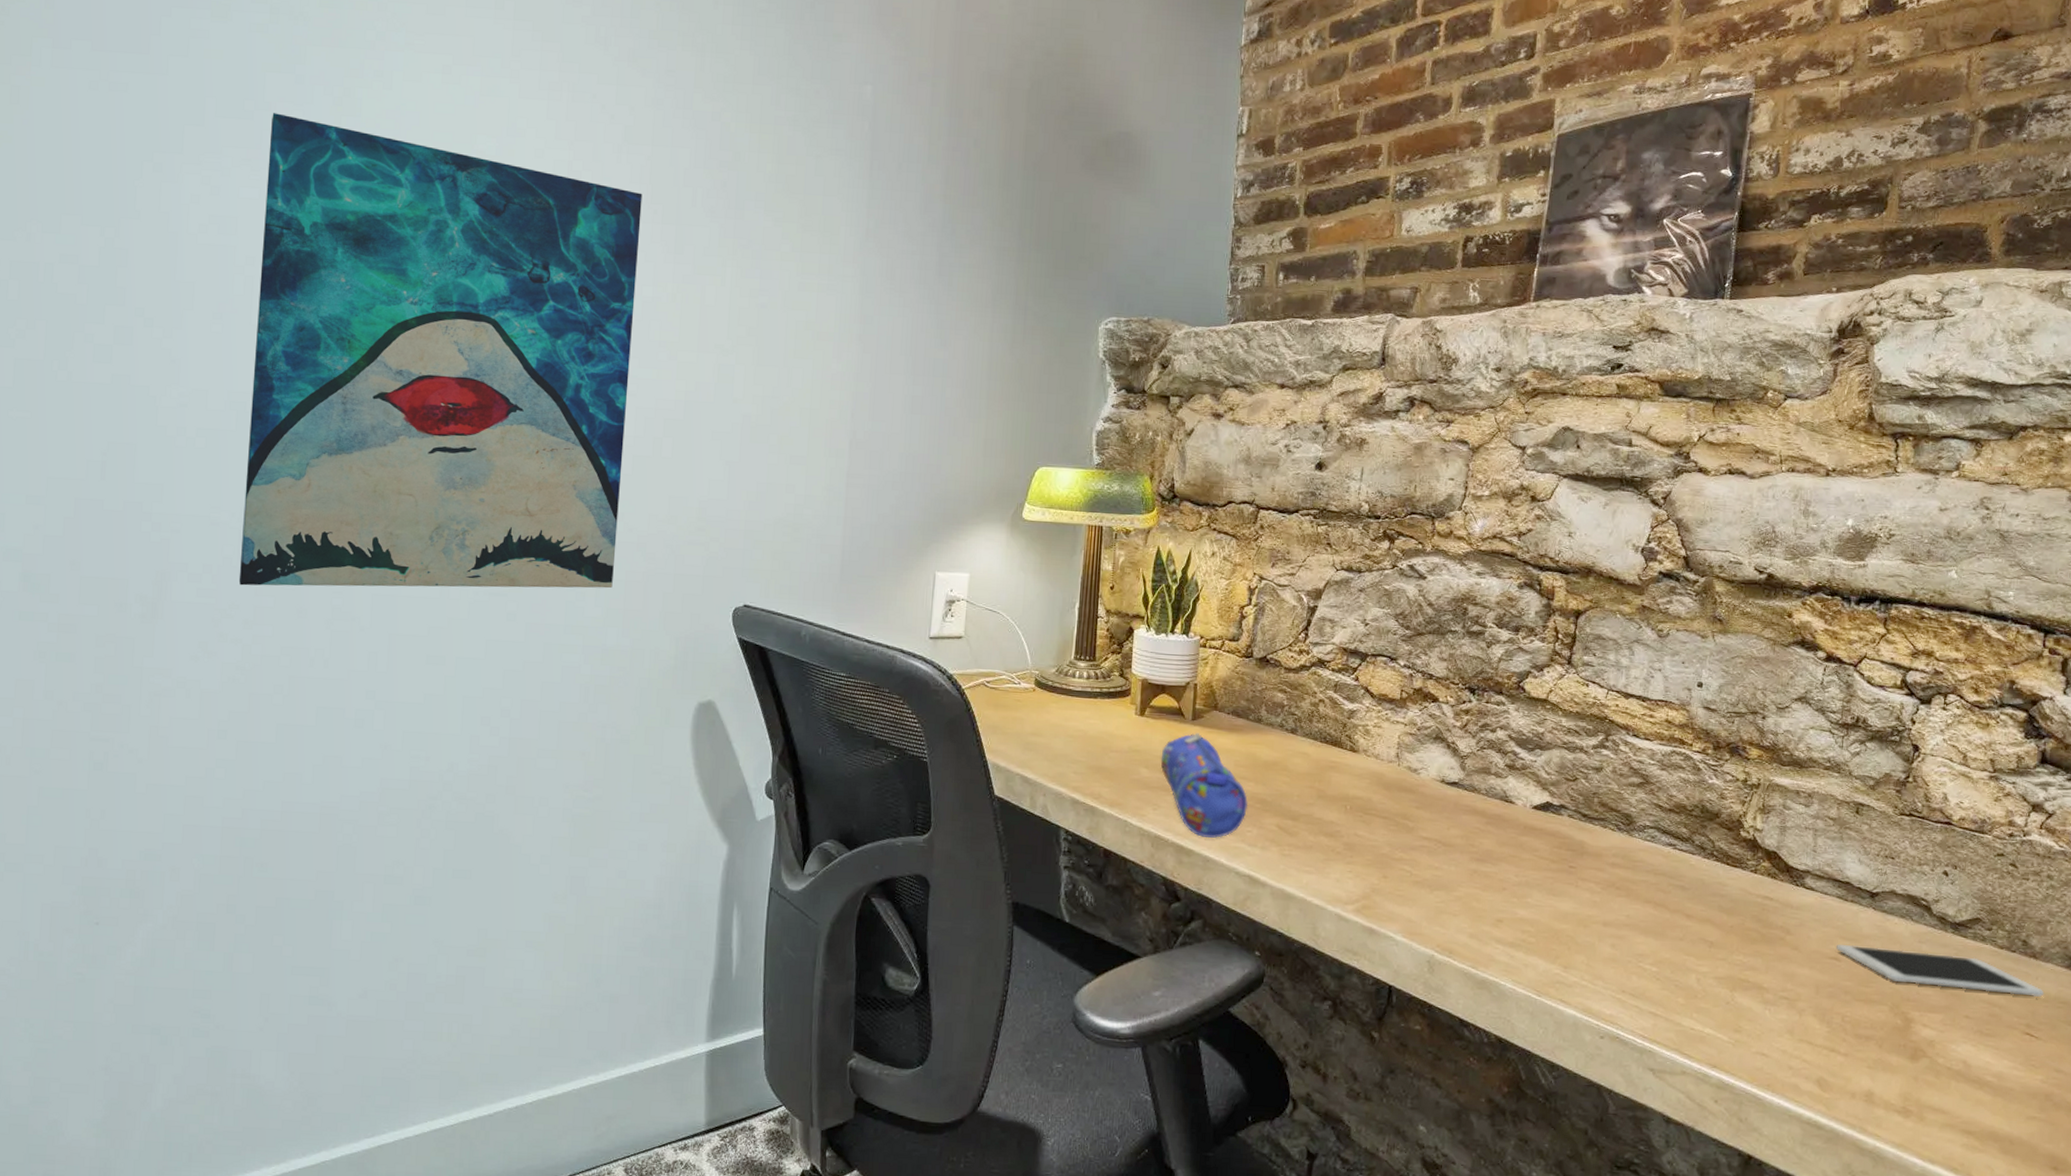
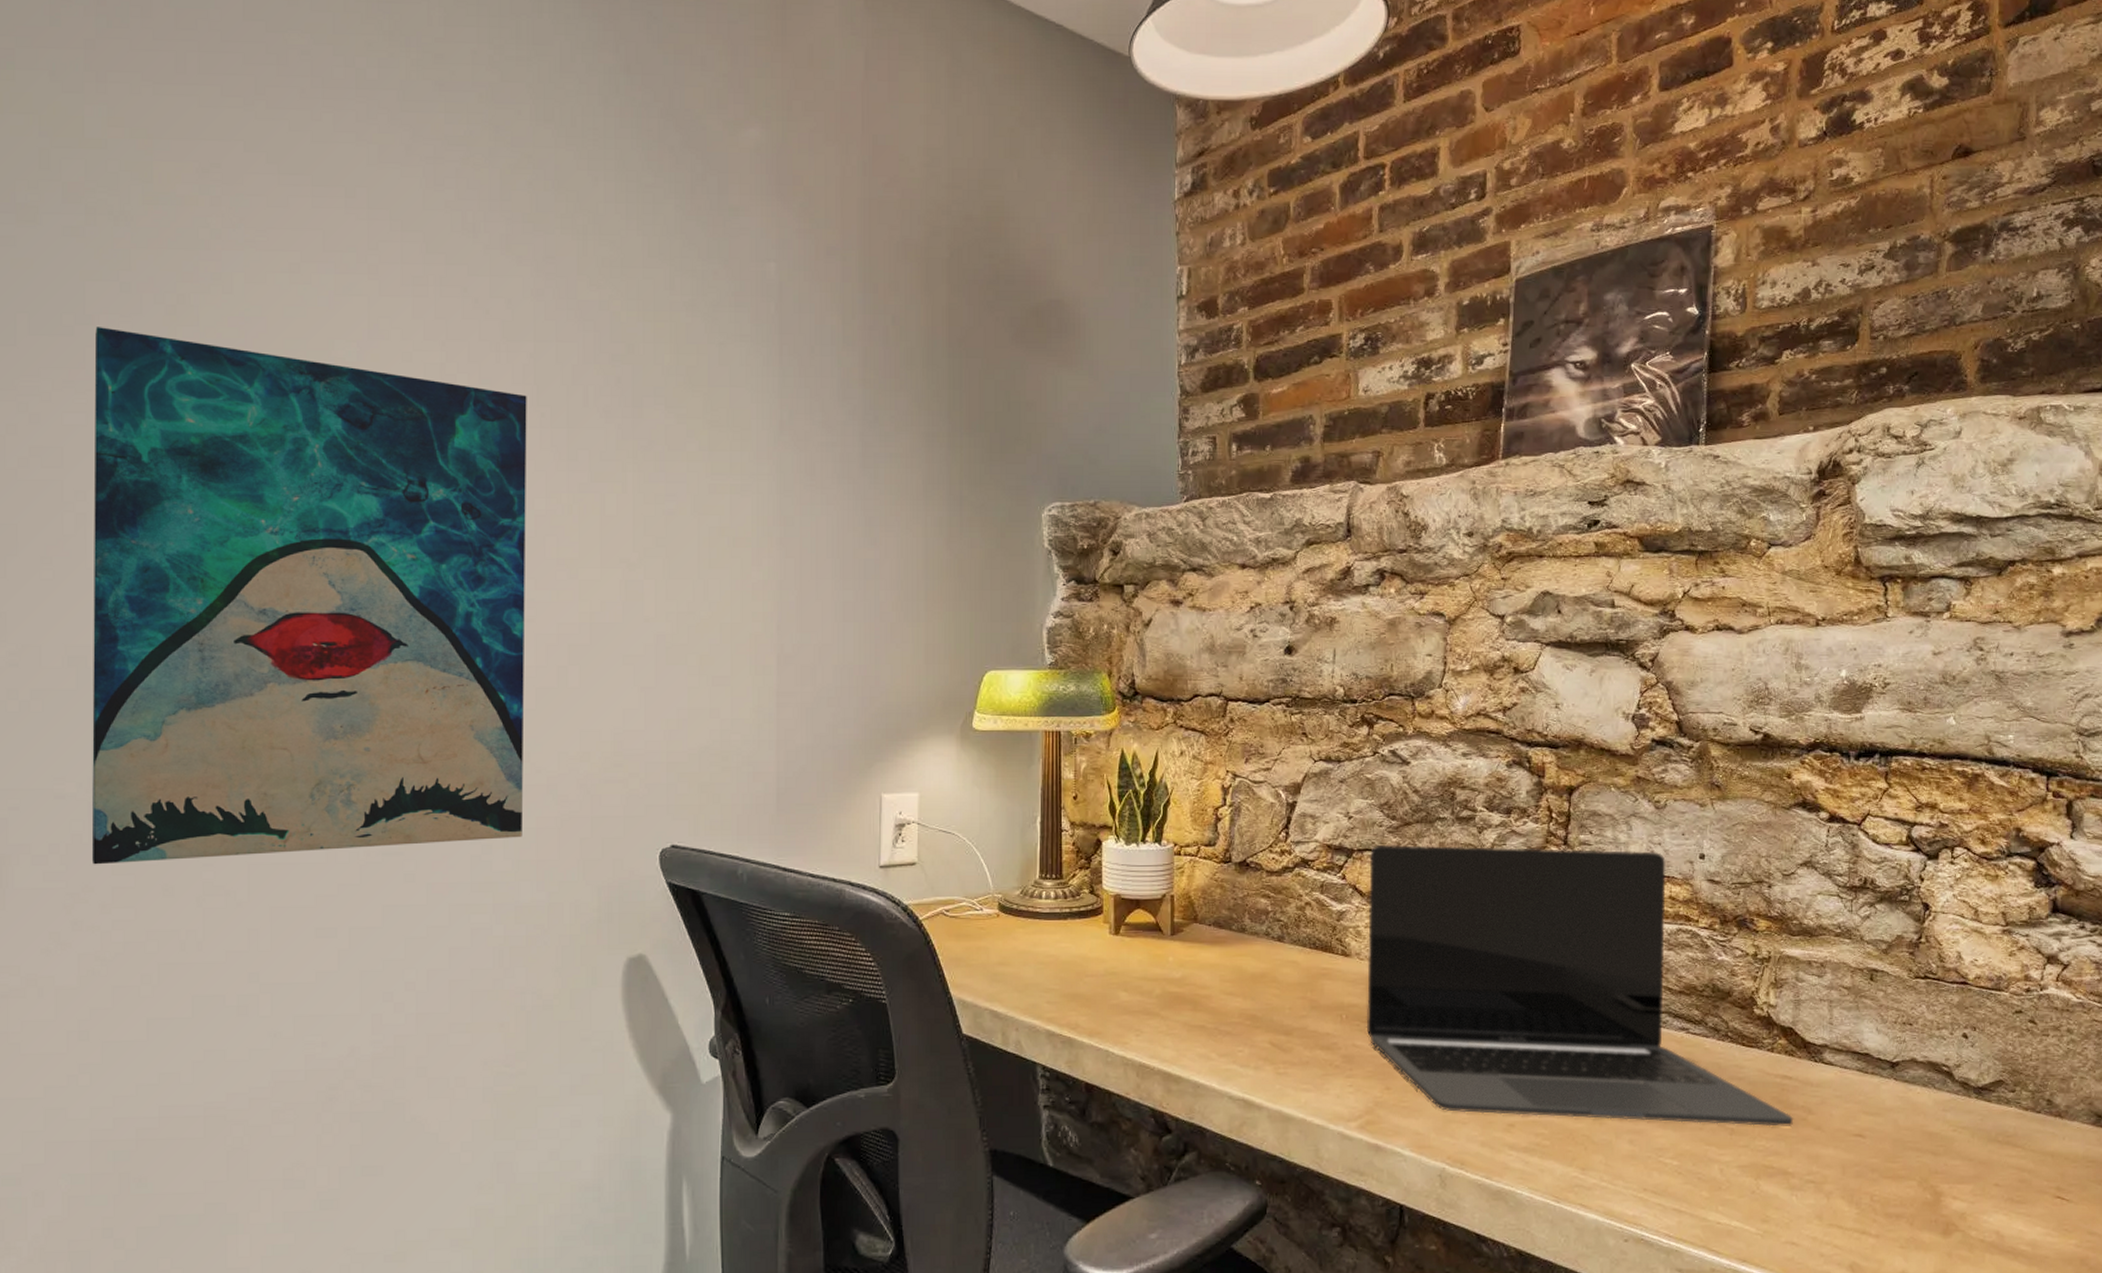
pencil case: present [1160,732,1249,838] -> none [1140,948,1238,1062]
laptop: none [1368,651,1772,944] -> present [1366,844,1794,1127]
smartphone: present [1835,945,2044,998] -> none [1859,1119,2072,1159]

